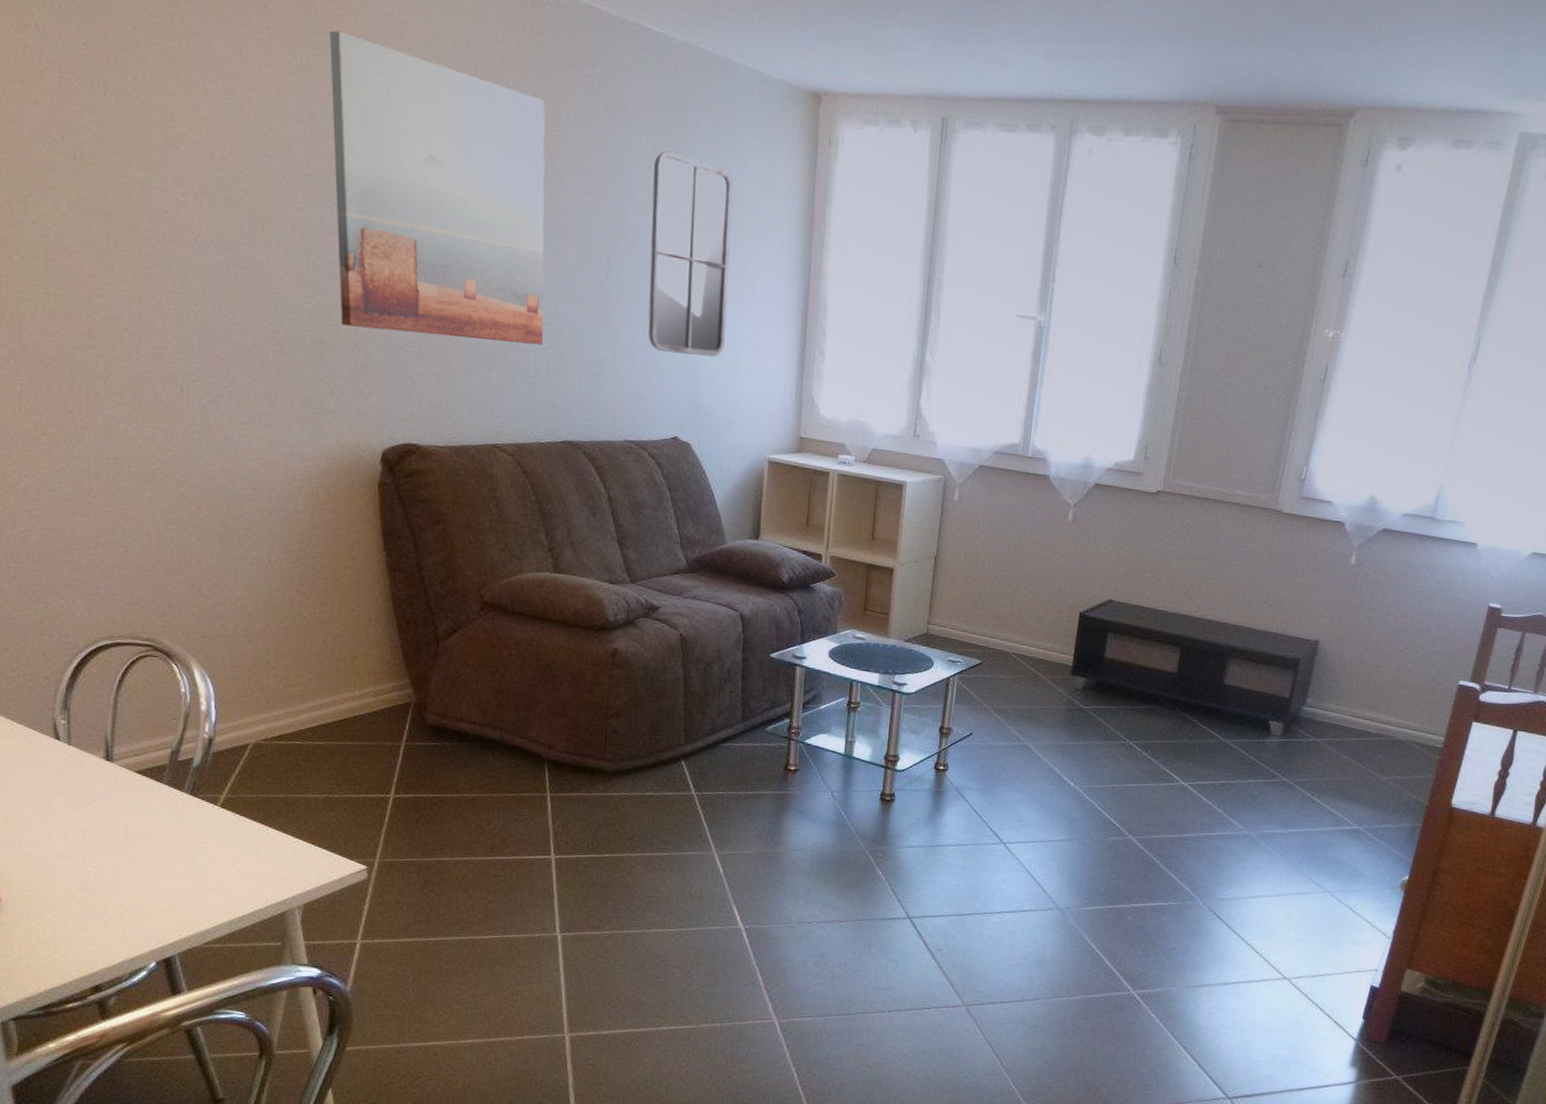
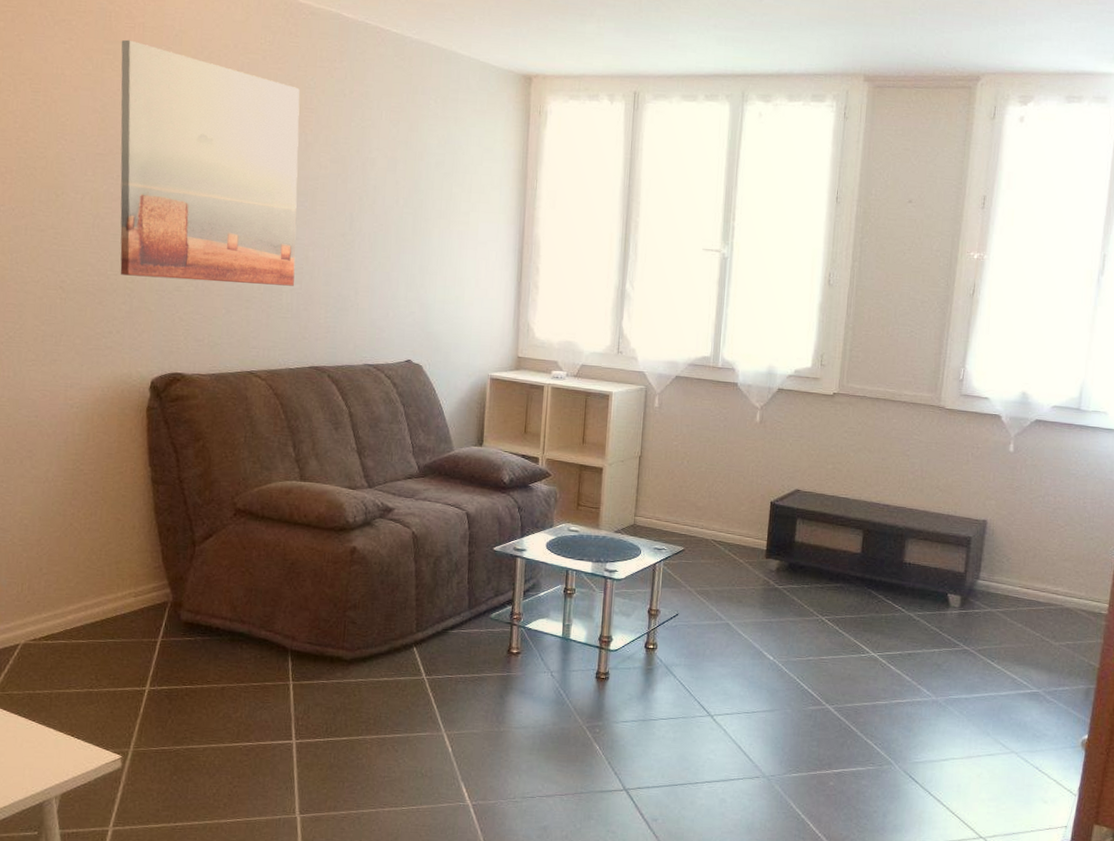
home mirror: present [648,151,733,357] -> none [385,125,458,291]

